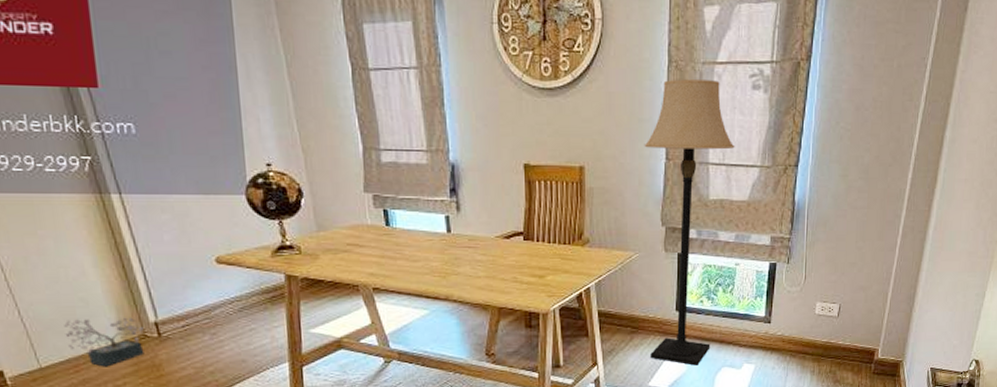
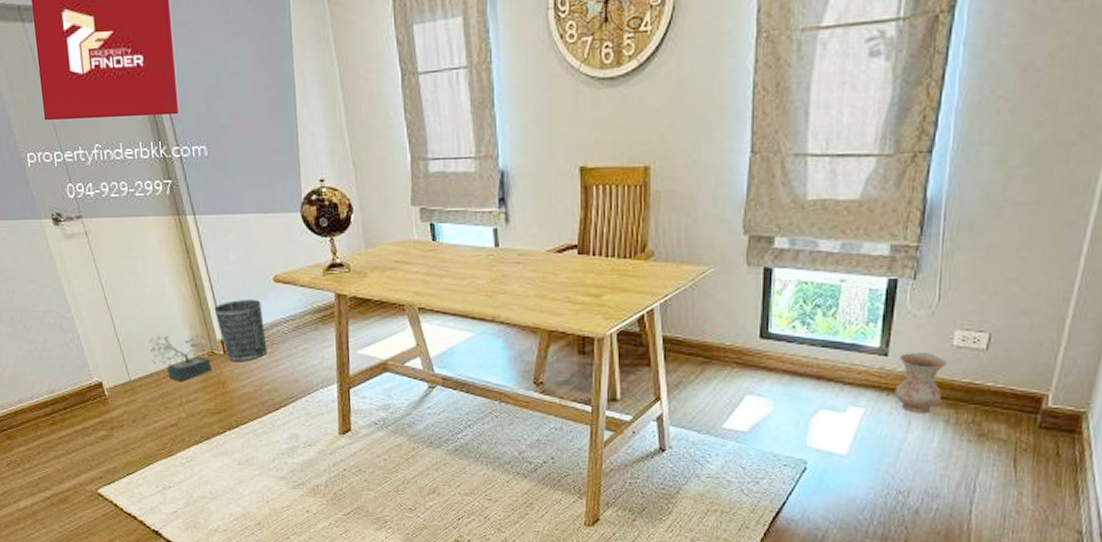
wastebasket: none [146,281,210,345] -> present [214,300,268,362]
lamp: present [644,79,735,366] -> none [723,50,843,406]
ceramic jug: none [776,320,811,368] -> present [894,353,947,414]

